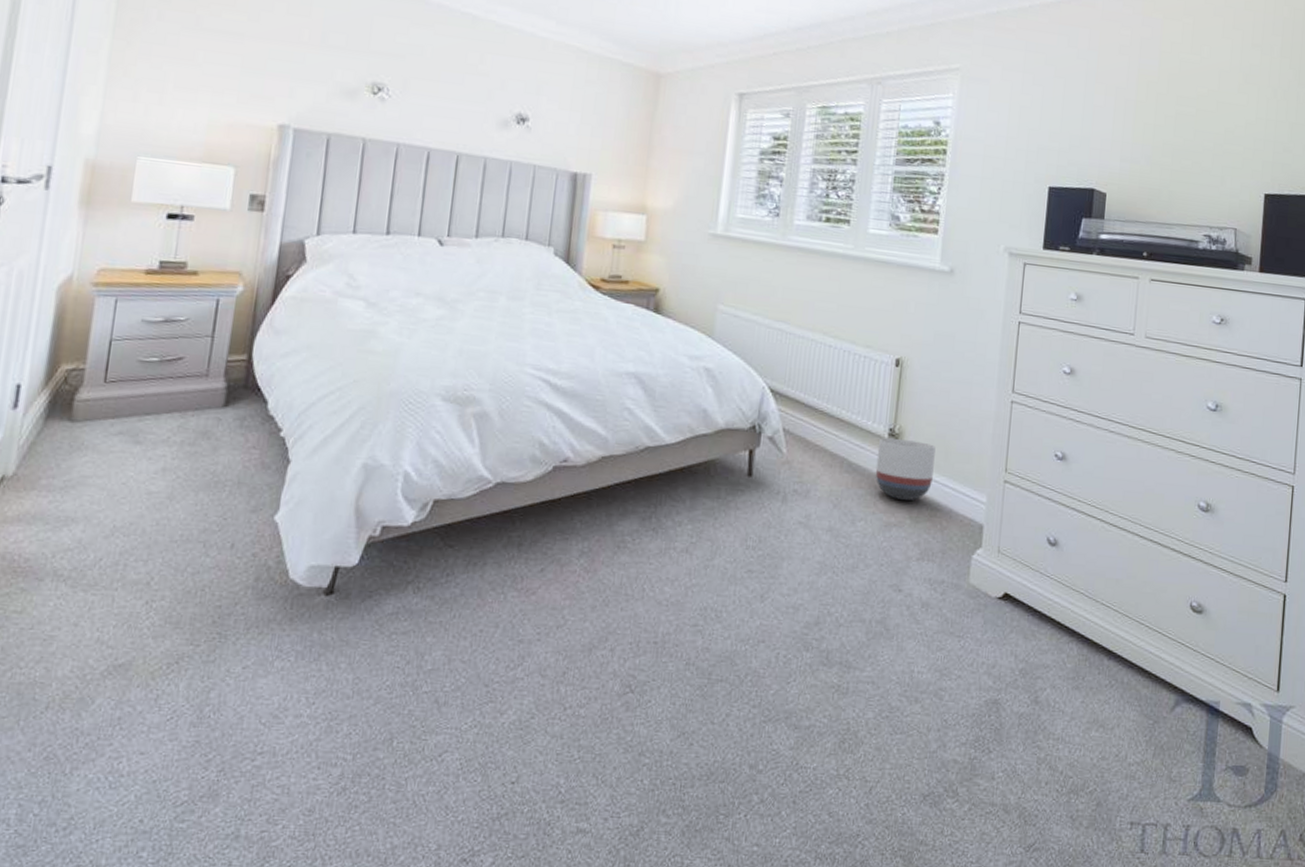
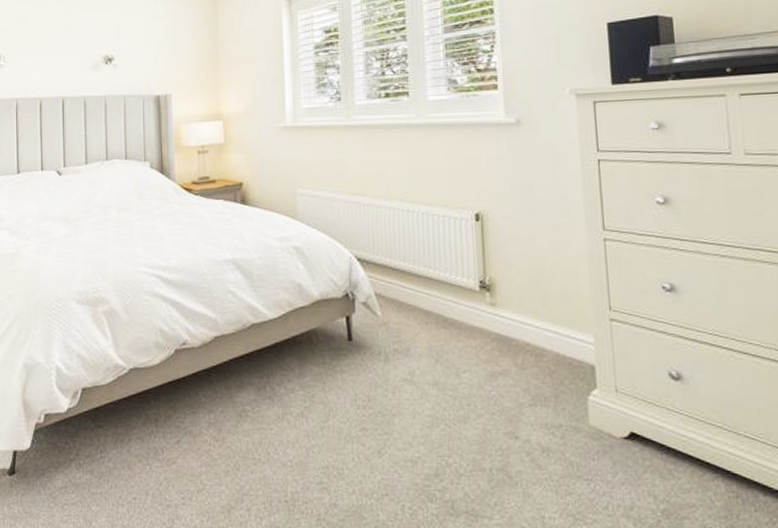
planter: present [875,438,936,501] -> none [470,290,533,349]

